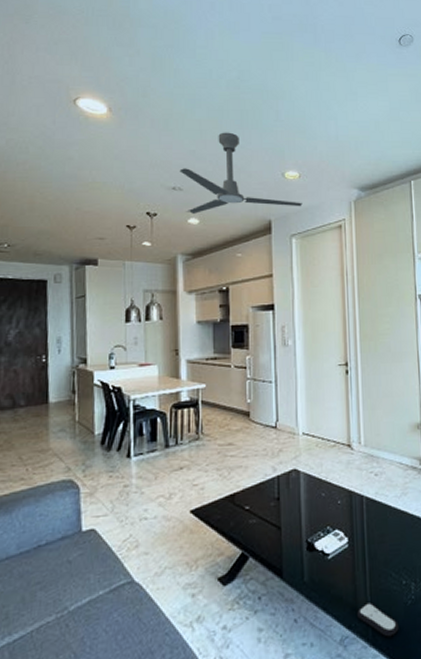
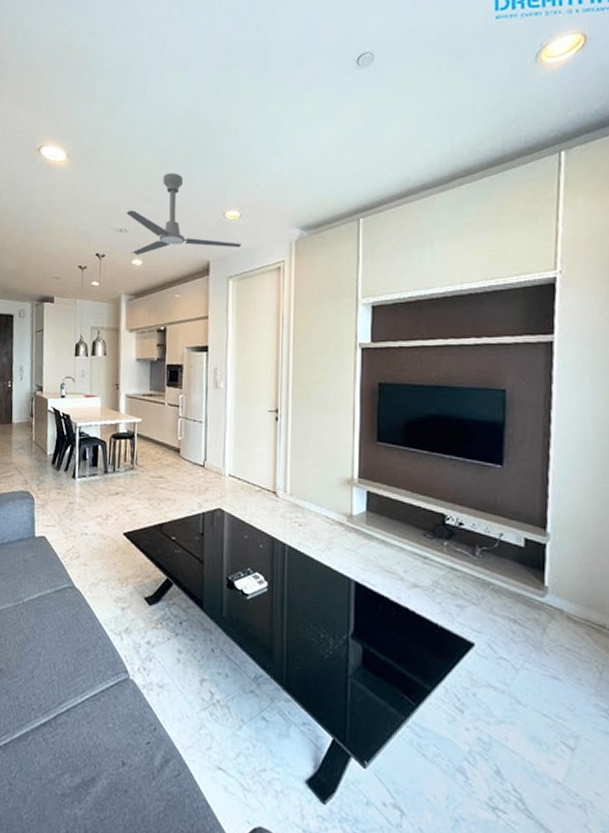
remote control: present [357,603,399,637] -> none [272,648,314,686]

